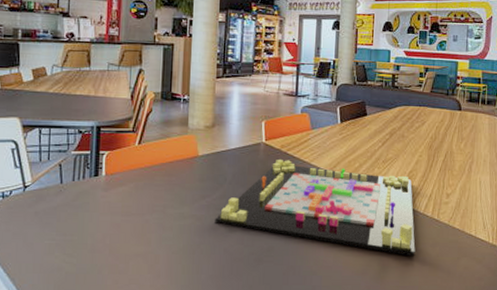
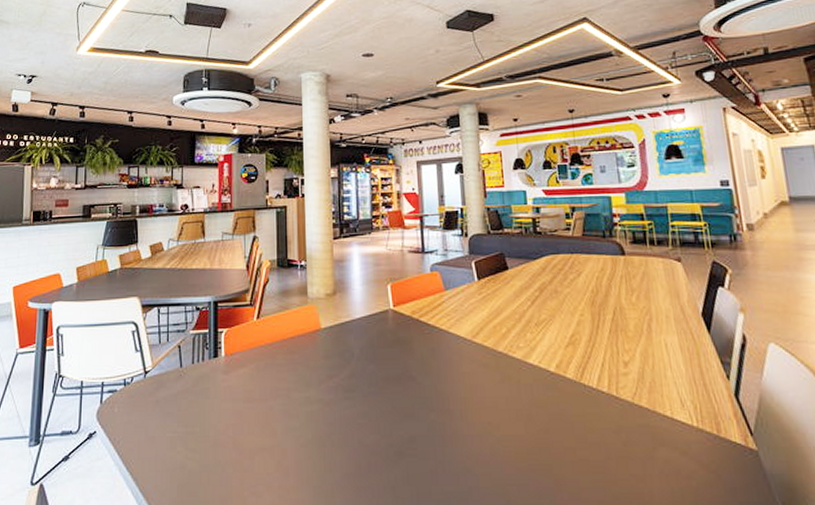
gameboard: present [214,160,415,257] -> none [345,328,595,447]

